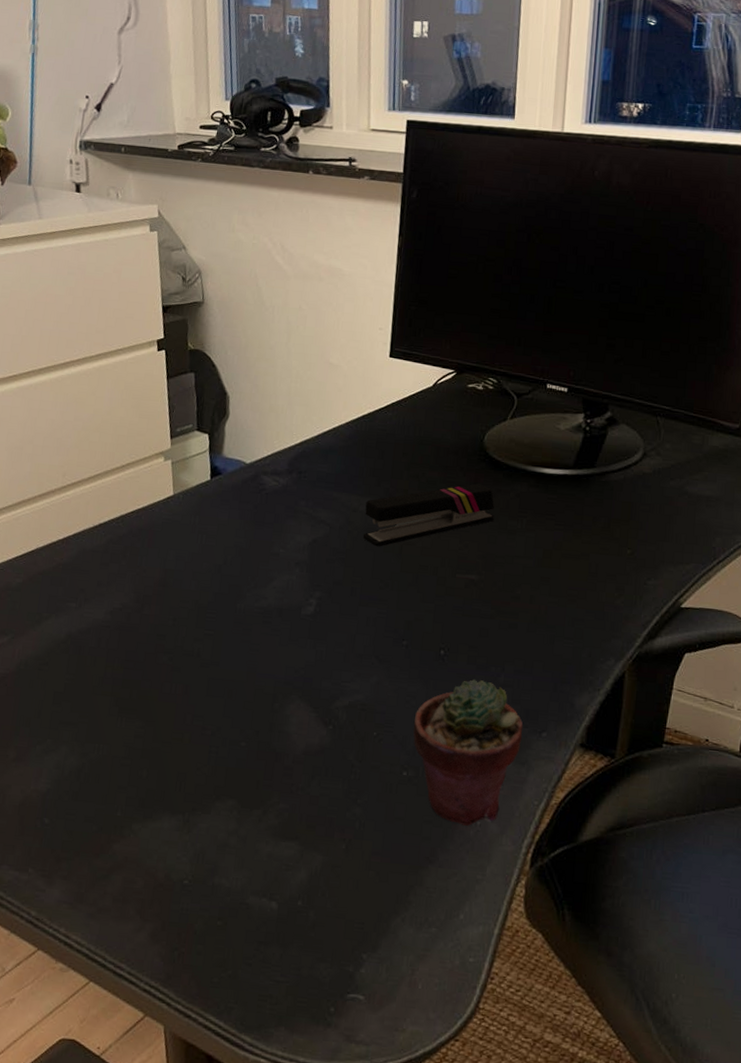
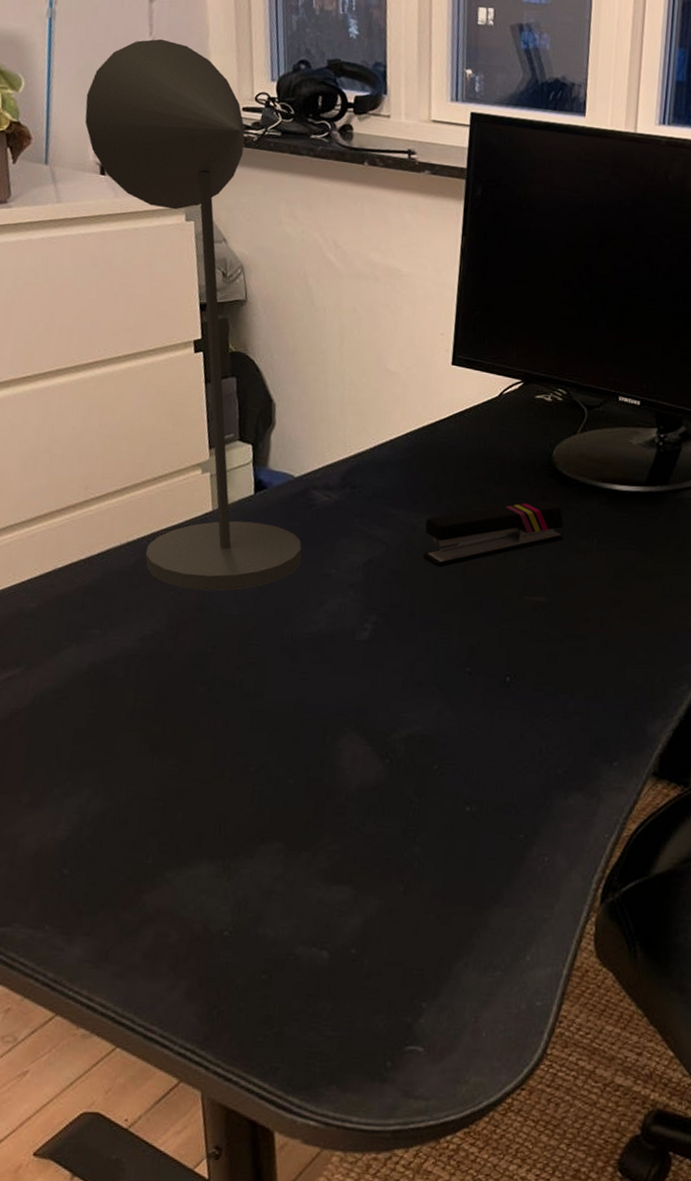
desk lamp: none [62,67,253,568] -> present [85,38,302,591]
potted succulent: present [413,679,524,826] -> none [477,707,594,862]

